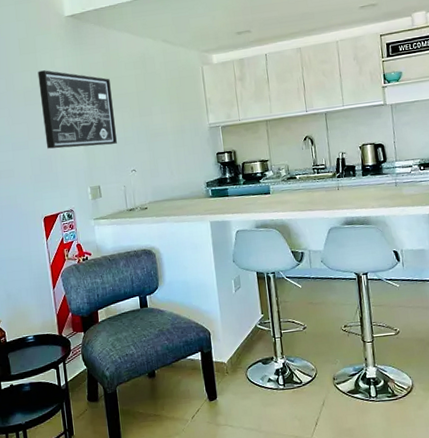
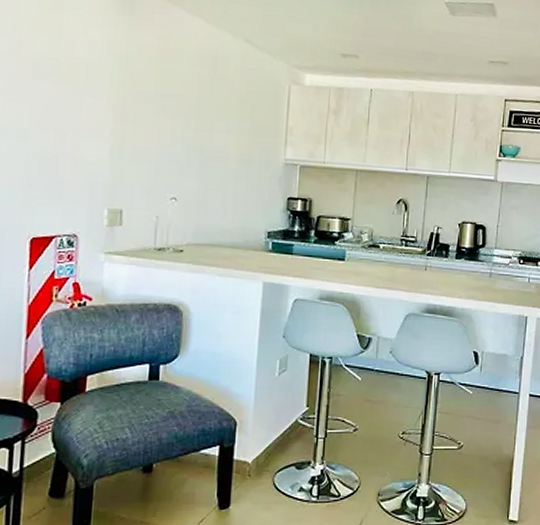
wall art: present [37,70,117,149] -> none [54,36,164,159]

